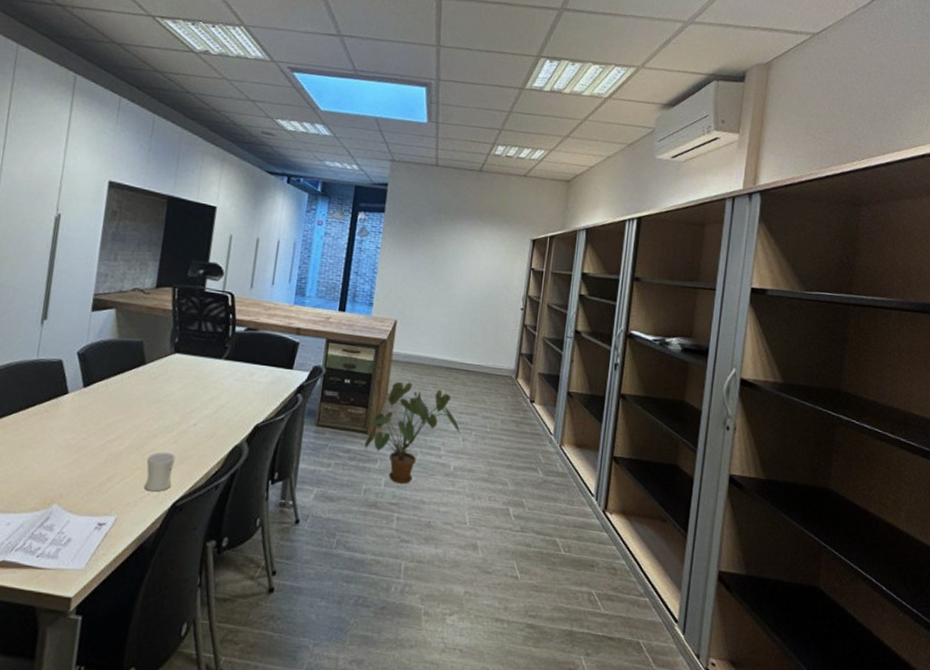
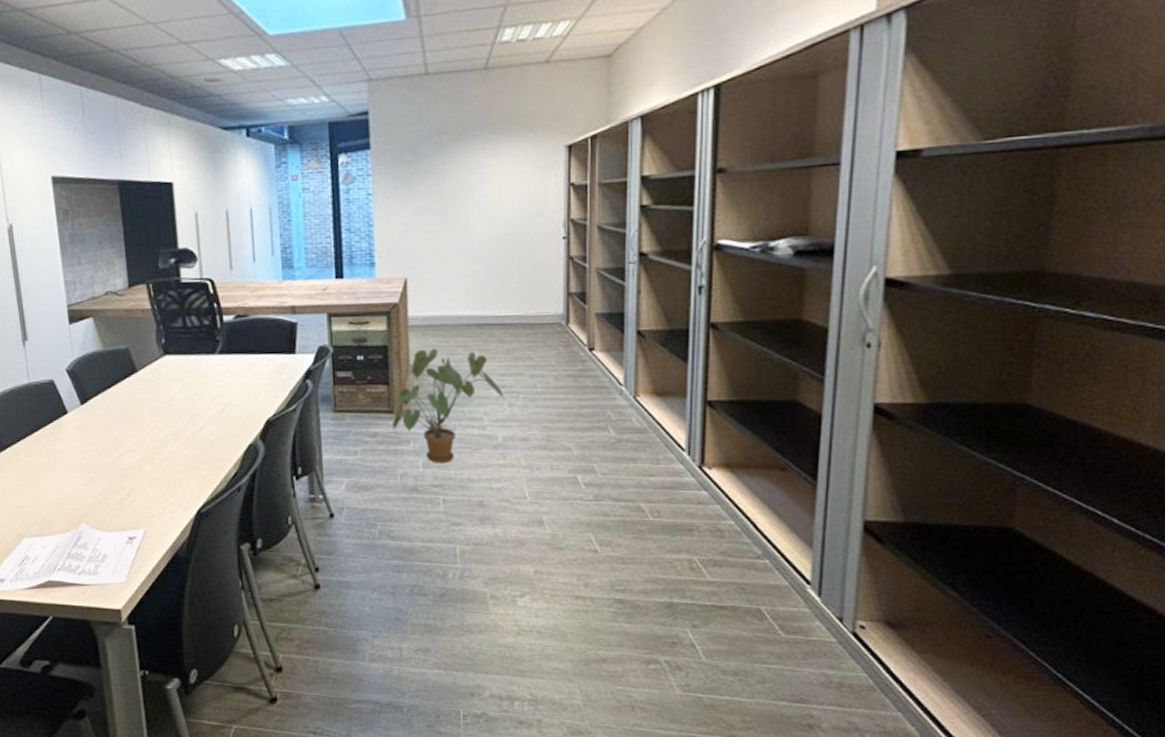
mug: present [144,451,176,492] -> none [160,460,191,501]

